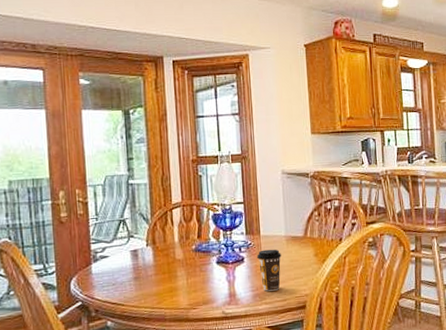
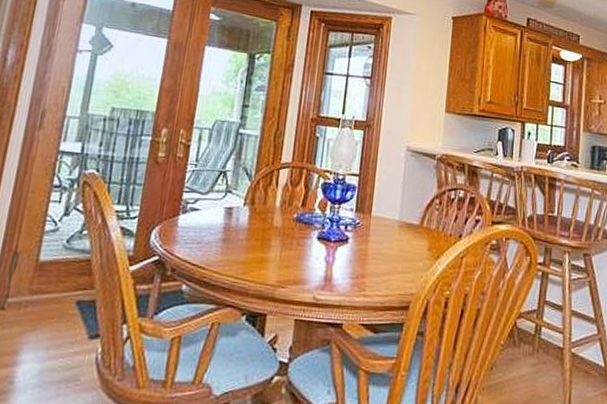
coffee cup: present [257,249,281,291] -> none [363,232,391,283]

